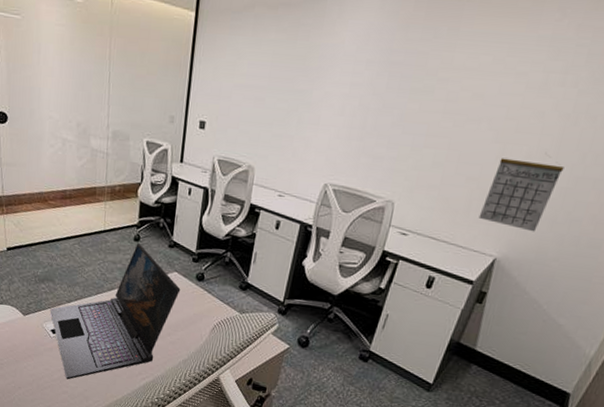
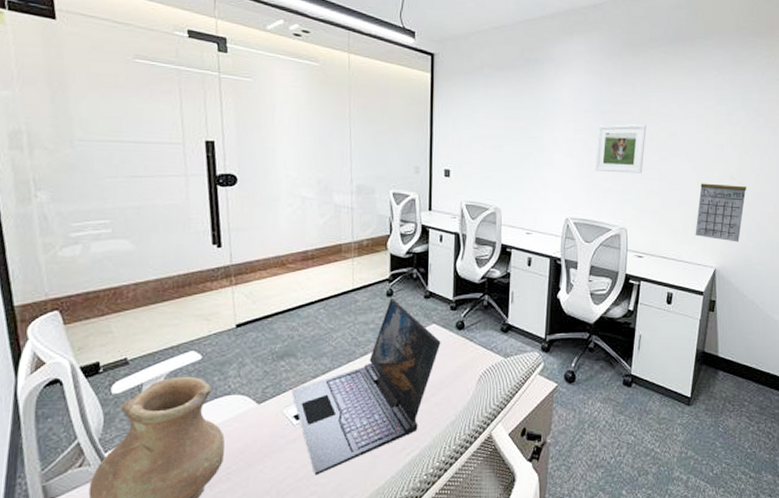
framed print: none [368,79,444,141] -> present [595,124,646,174]

